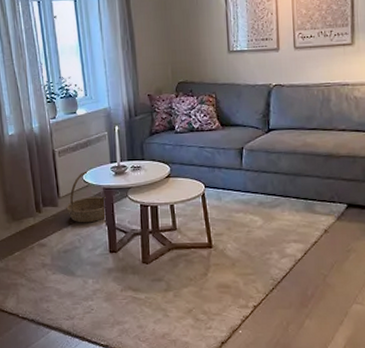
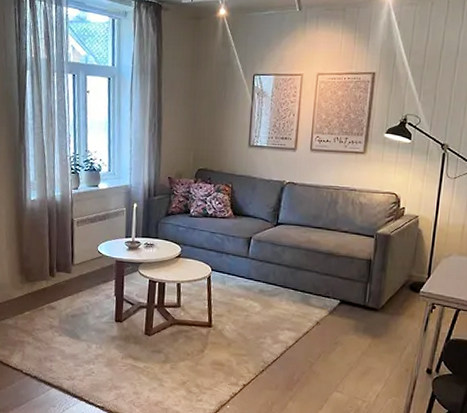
basket: present [66,171,107,223] -> none [79,242,118,292]

